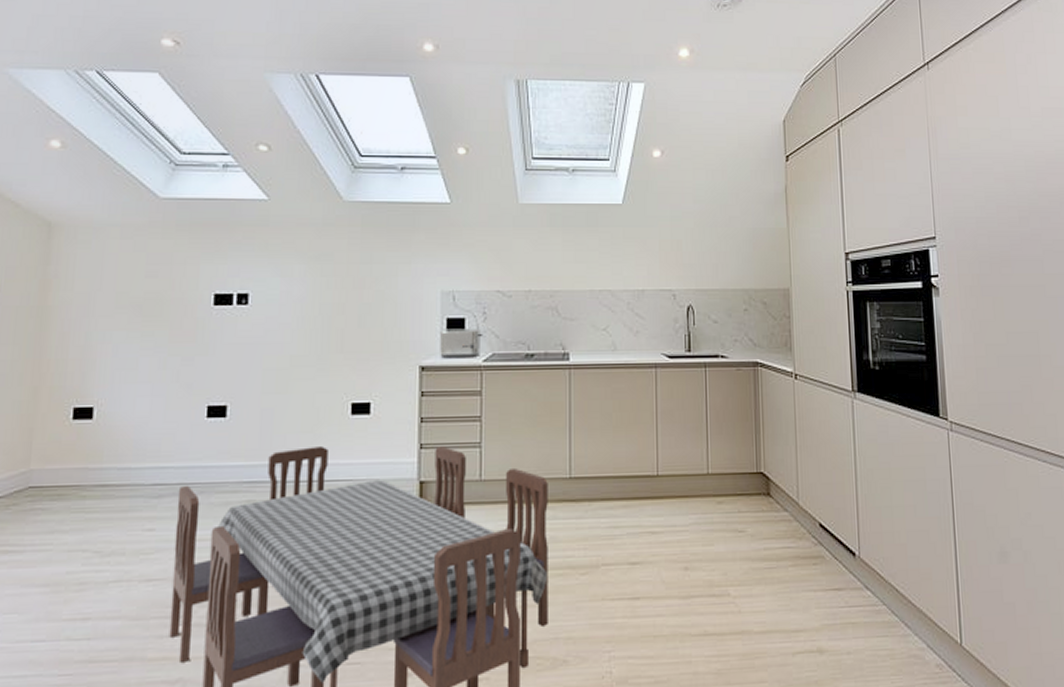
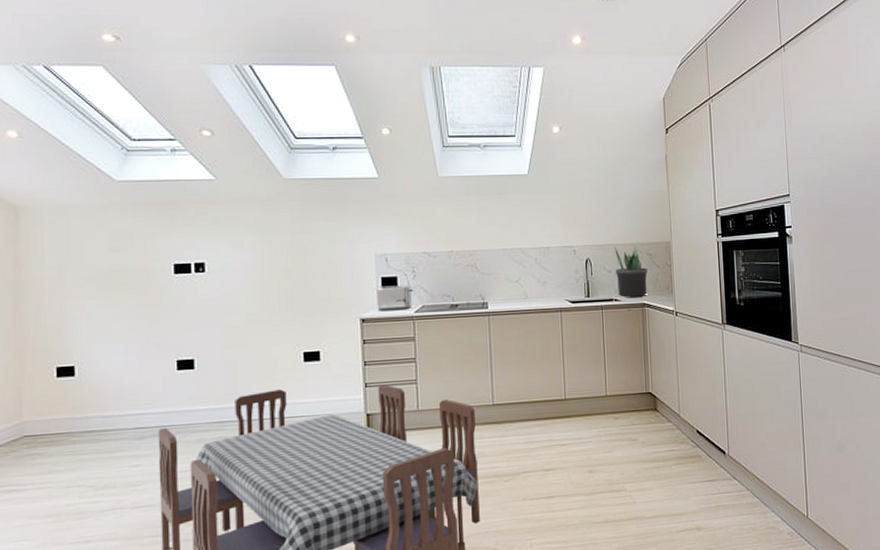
planter: none [722,292,761,355] -> present [614,246,648,298]

